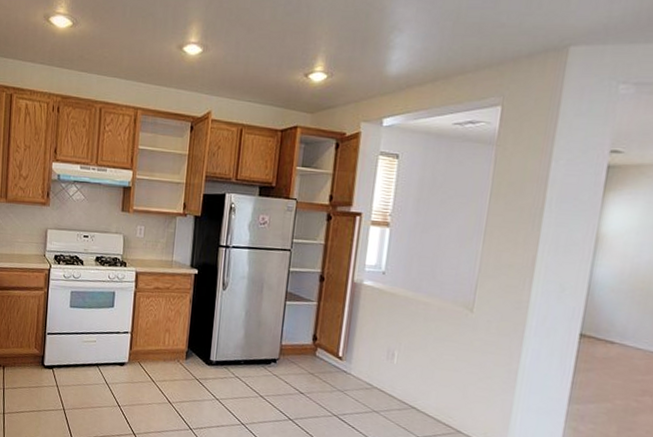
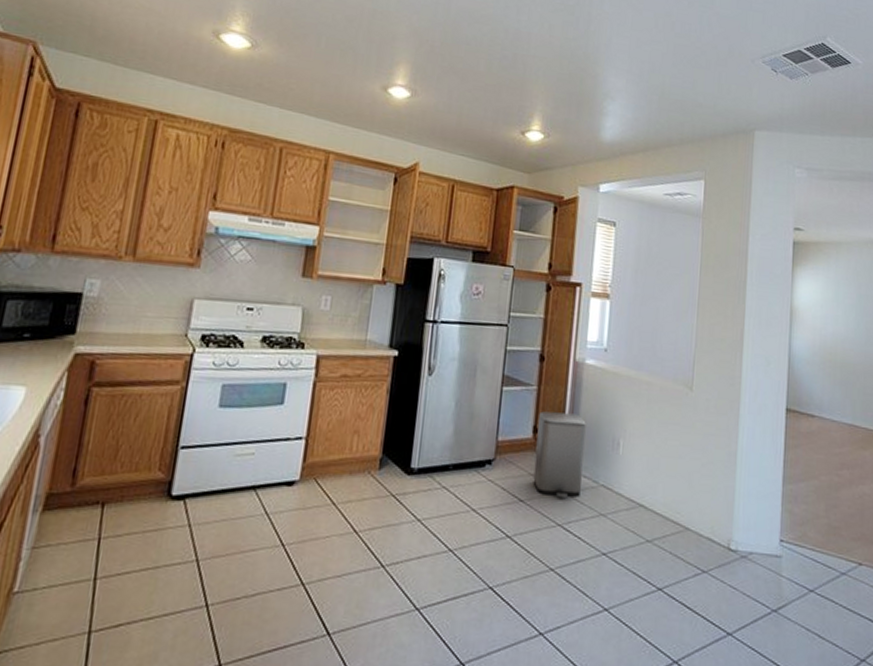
pedal bin: none [312,323,363,395] -> present [533,411,586,498]

